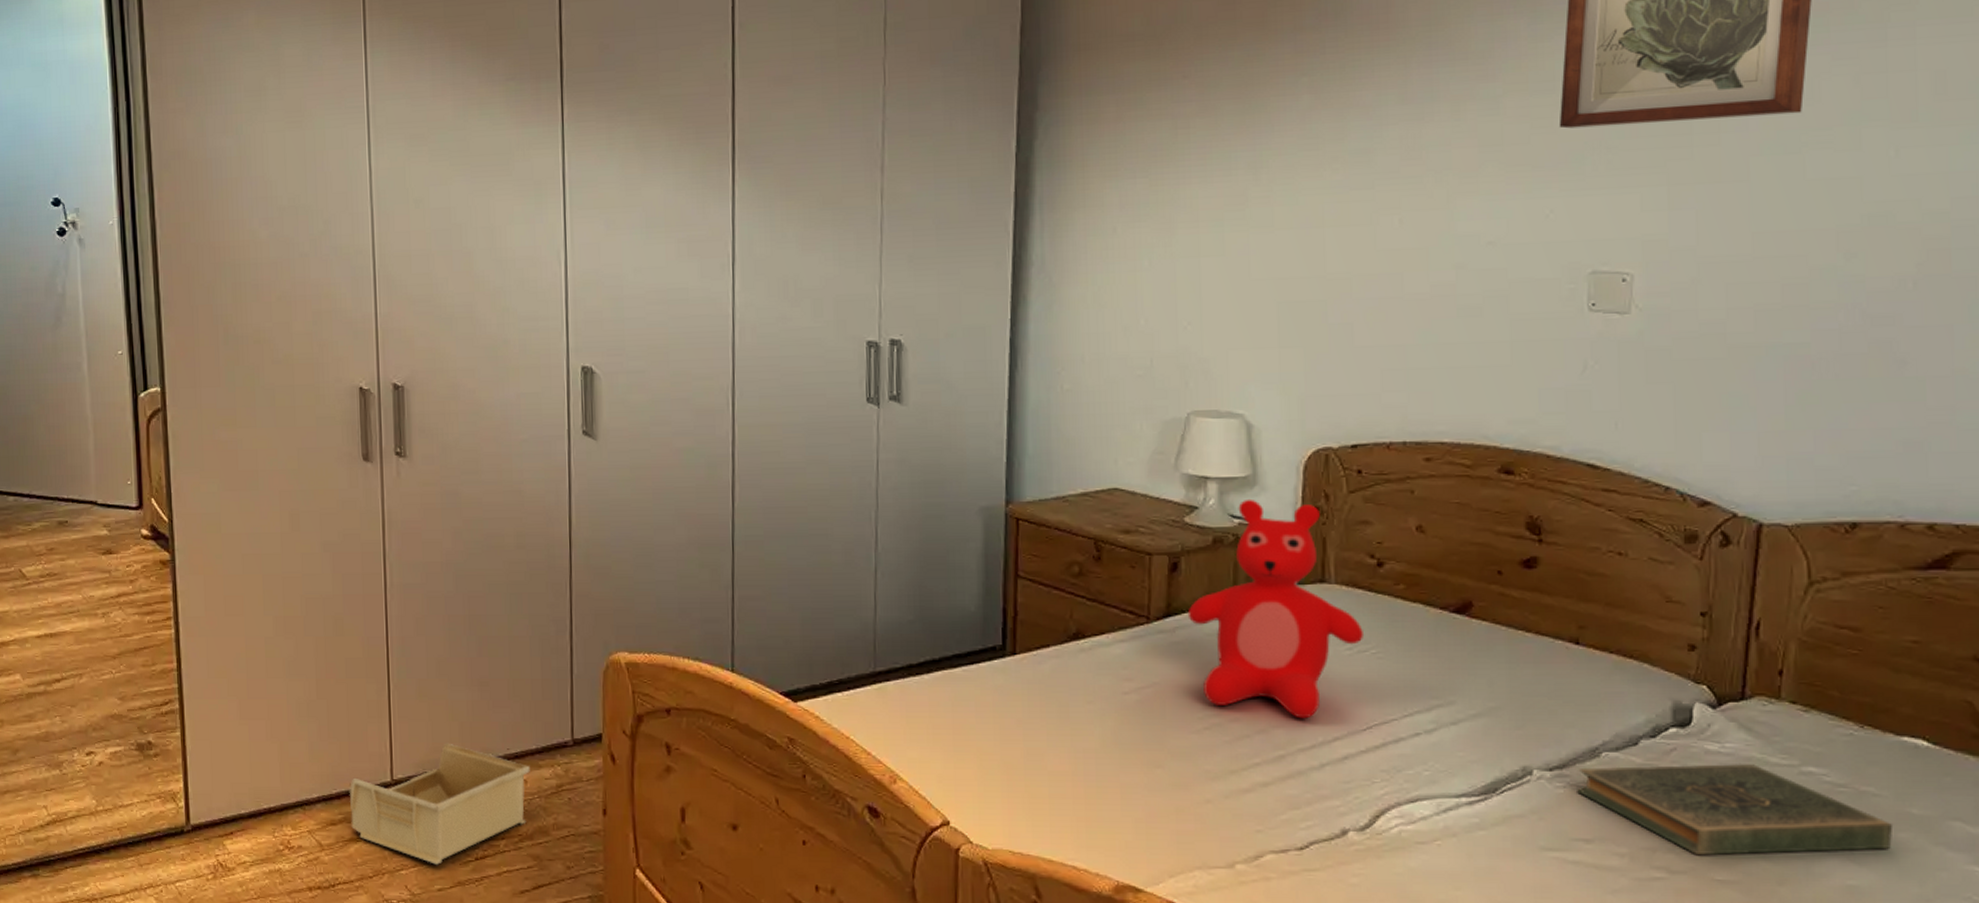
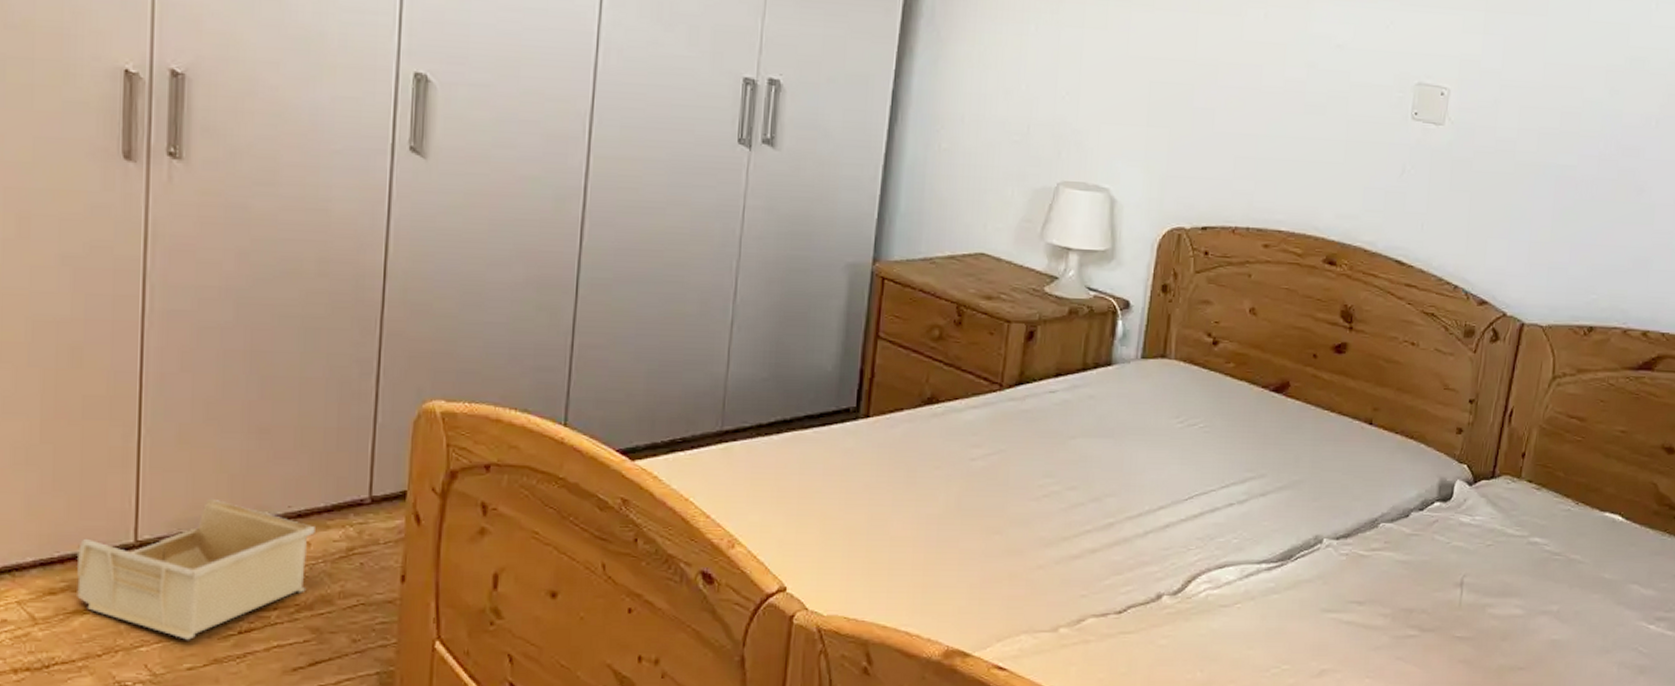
teddy bear: present [1187,498,1363,719] -> none [1038,272,1195,488]
book: present [1577,764,1894,856] -> none [1356,534,1590,616]

